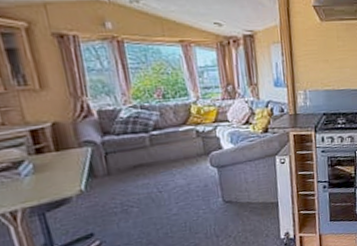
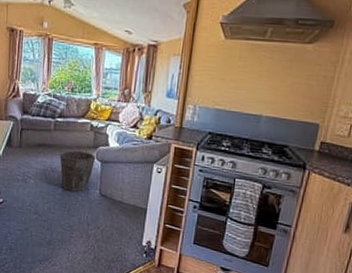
waste bin: none [165,160,211,208] -> present [60,150,96,192]

